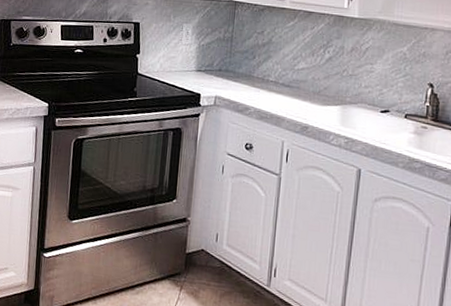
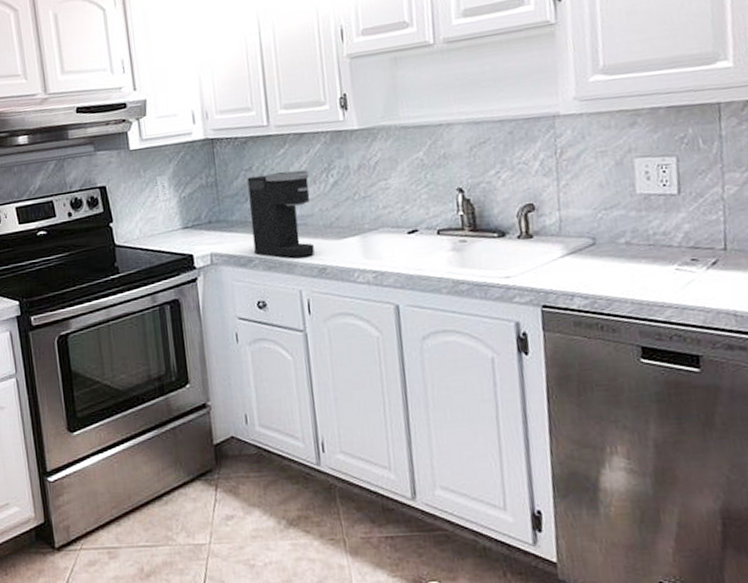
coffee maker: none [252,39,310,114] -> present [247,169,315,258]

